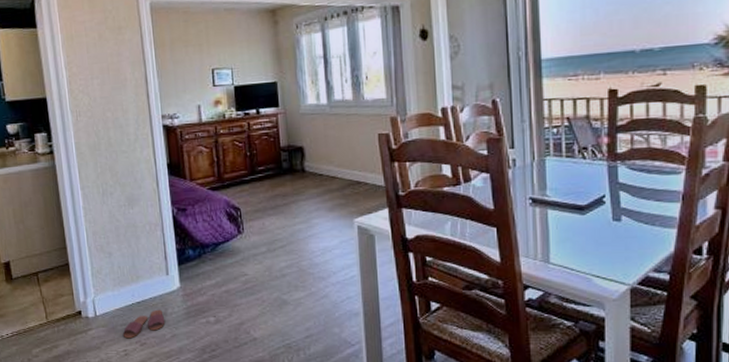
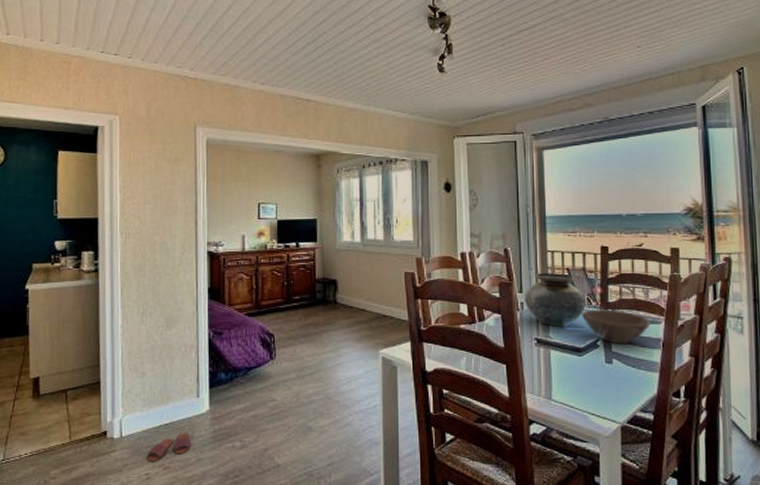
vase: none [517,123,590,184] -> present [525,272,586,327]
bowl: none [585,161,668,200] -> present [582,309,651,345]

